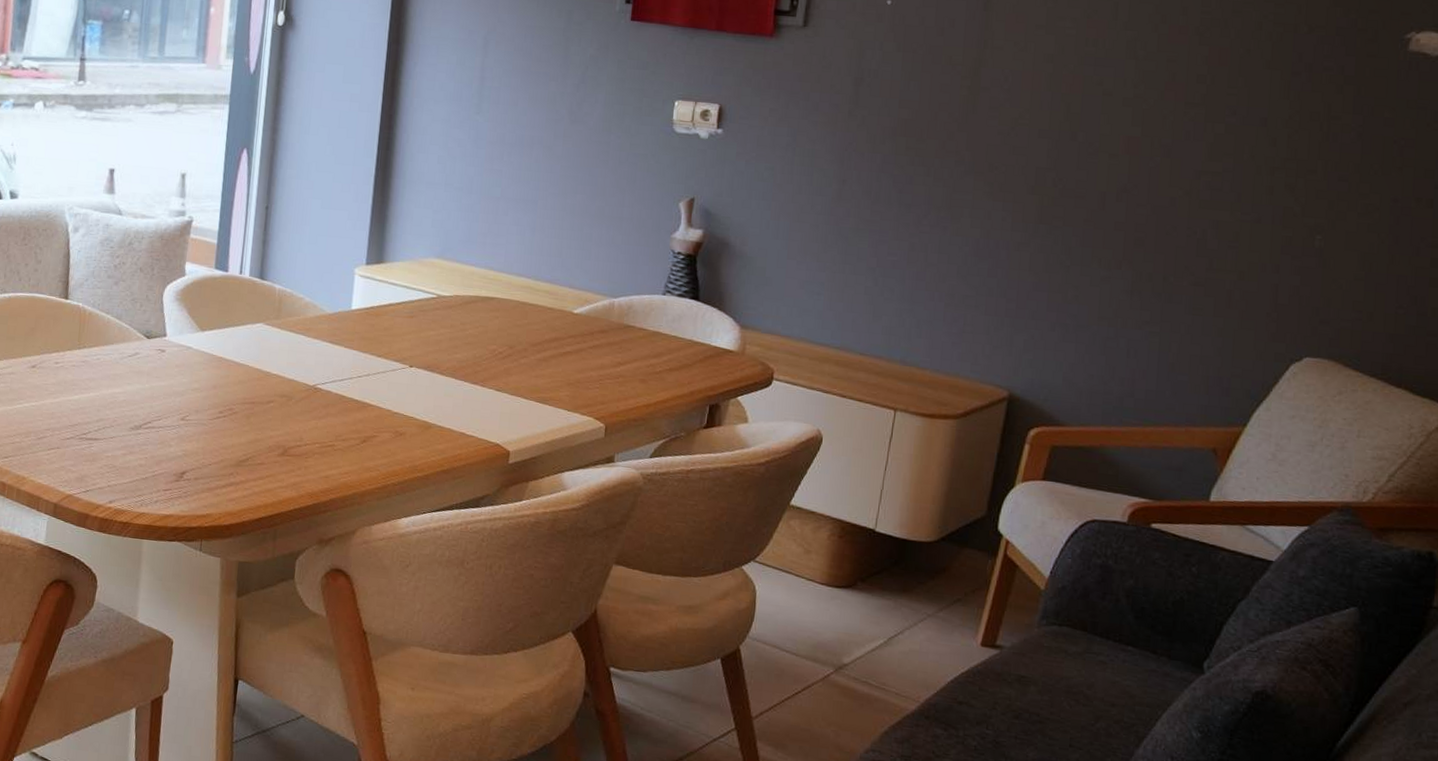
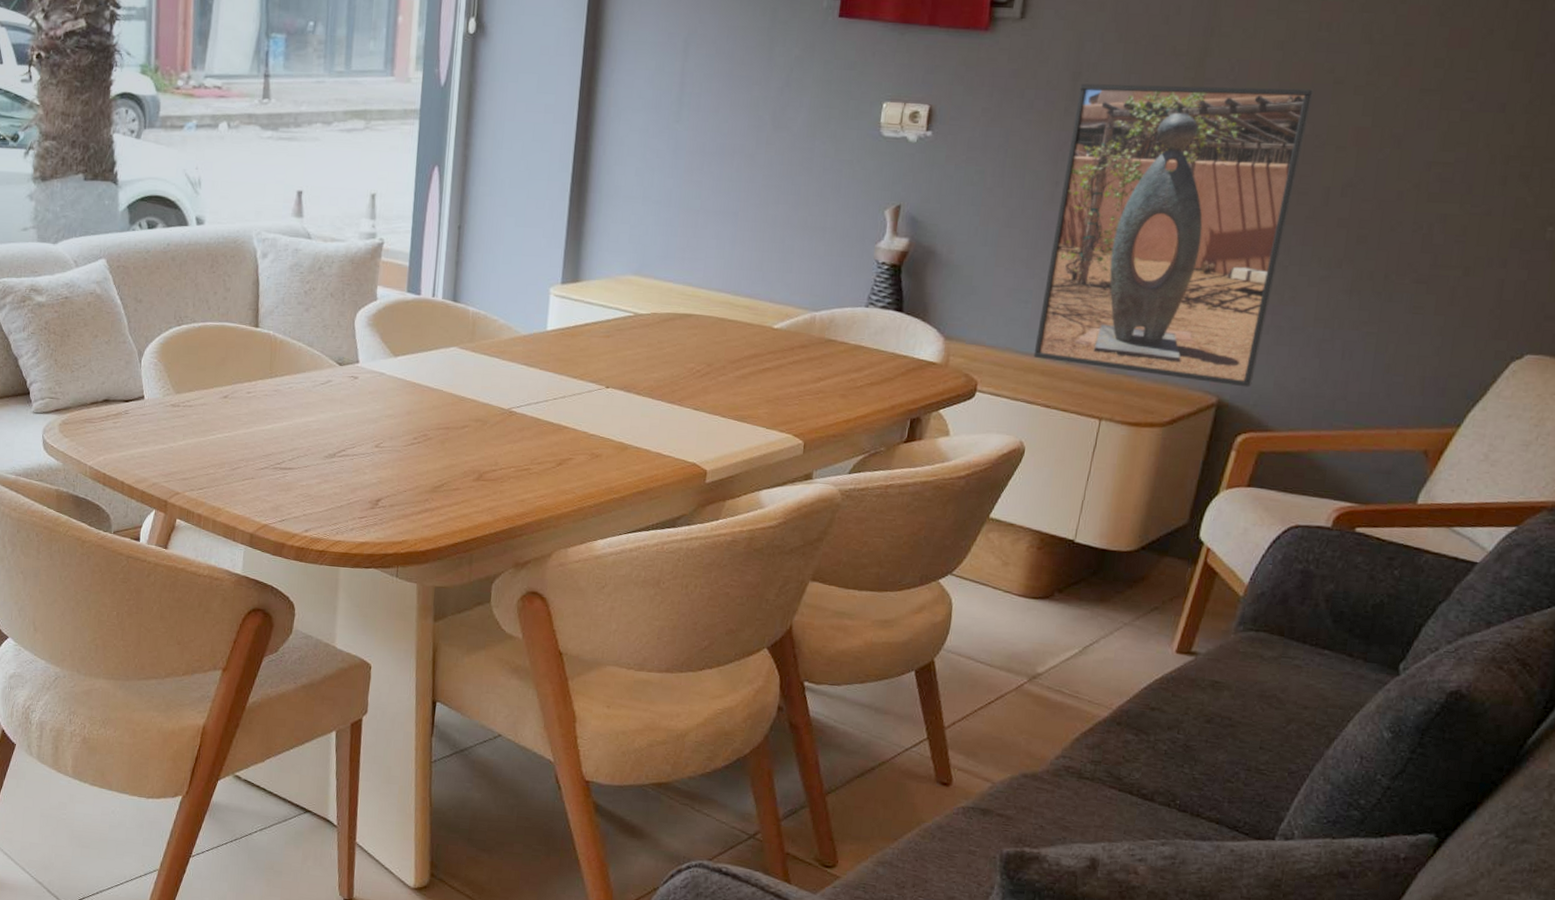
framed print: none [827,88,1085,383] -> present [1033,83,1314,388]

